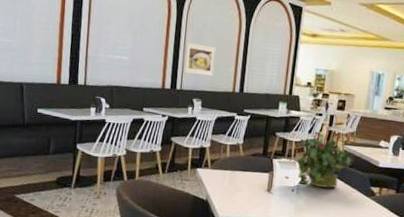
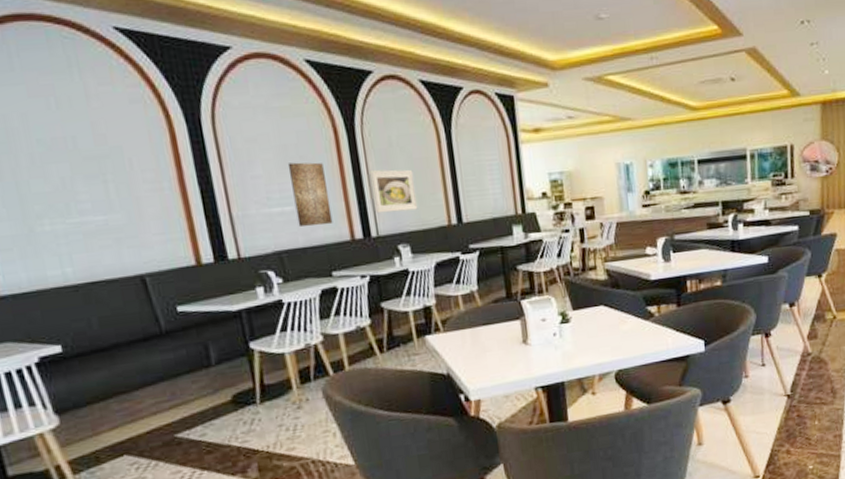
wall art: none [129,27,156,75] -> present [287,162,333,226]
potted plant: present [288,131,355,188] -> none [540,251,621,323]

